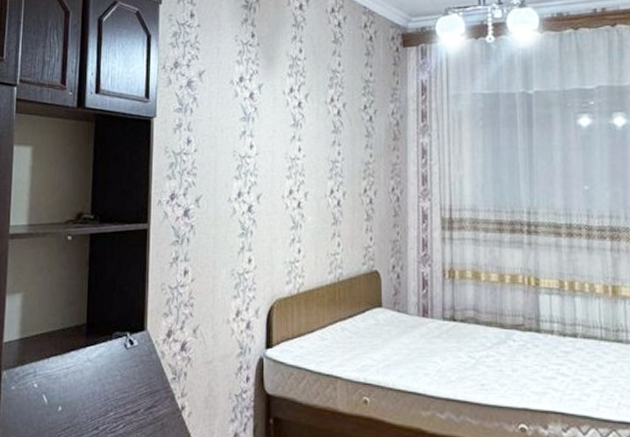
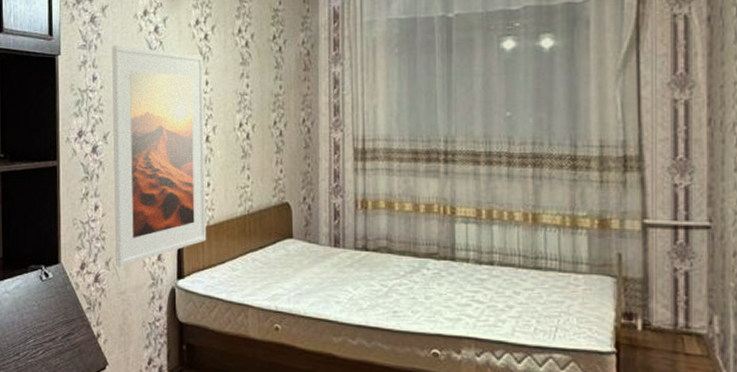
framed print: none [203,109,297,335] -> present [112,44,207,267]

